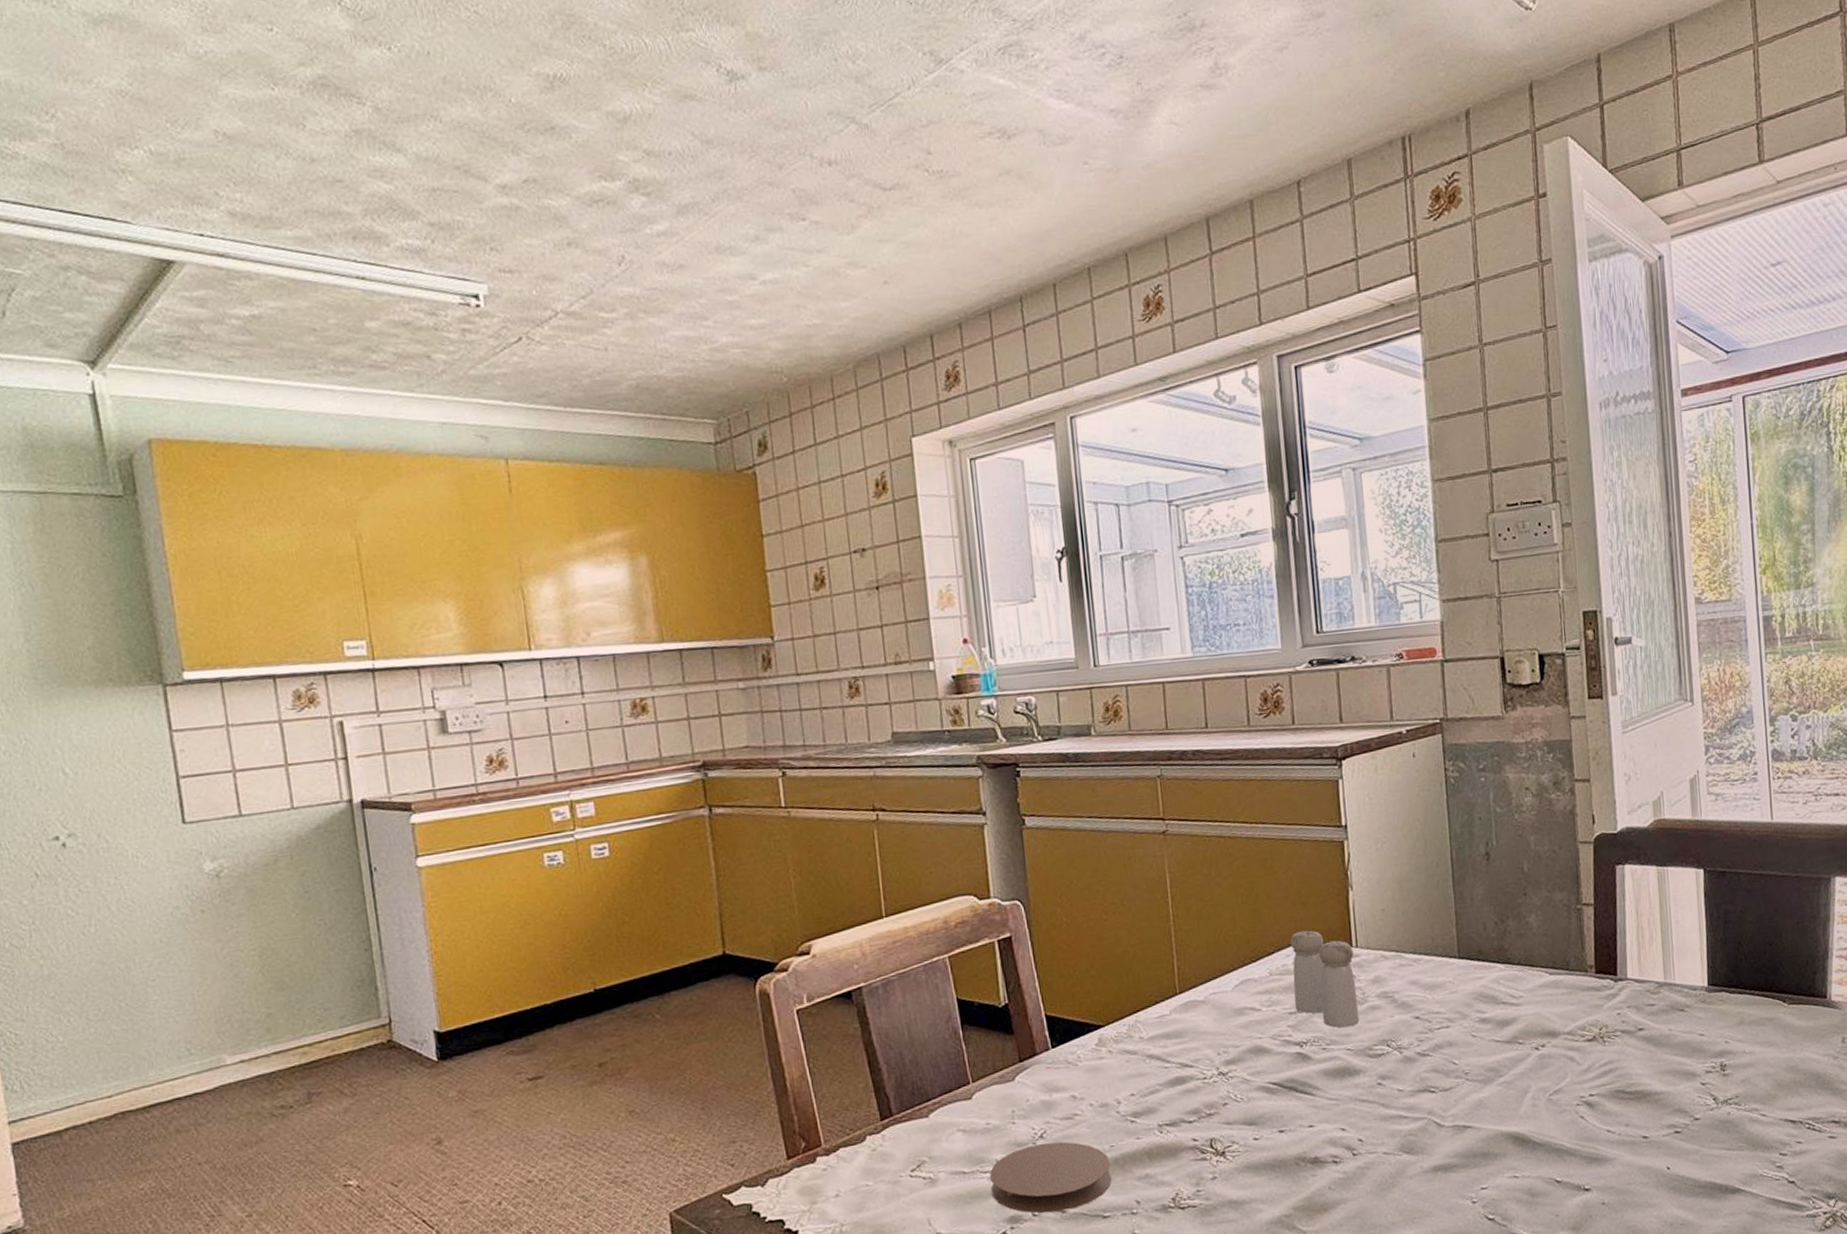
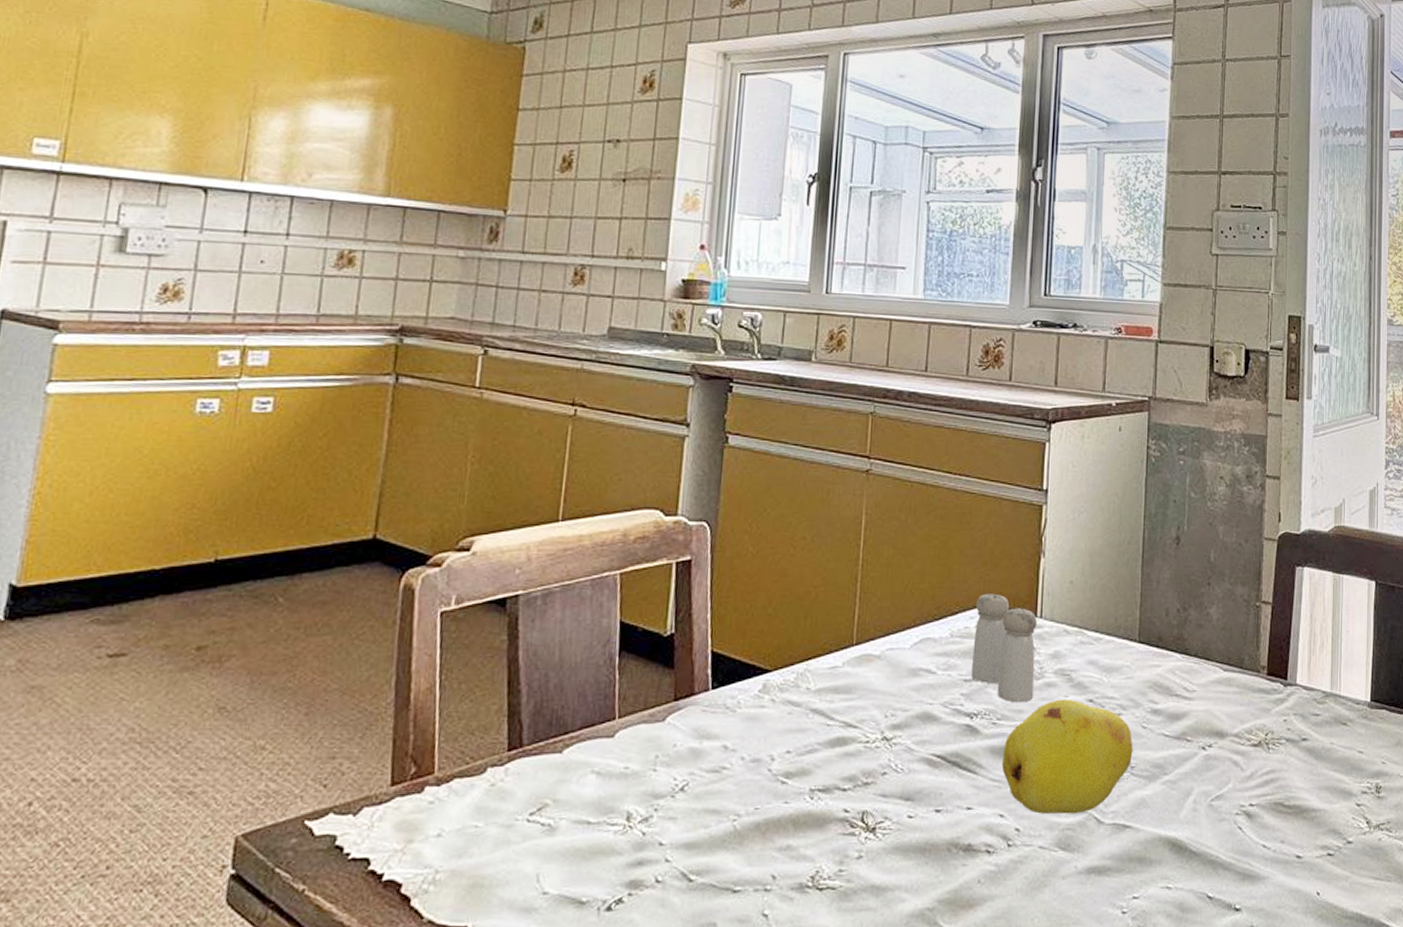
coaster: present [990,1141,1112,1214] -> none [615,797,752,880]
fruit: none [1336,1018,1466,1124] -> present [1001,699,1133,814]

